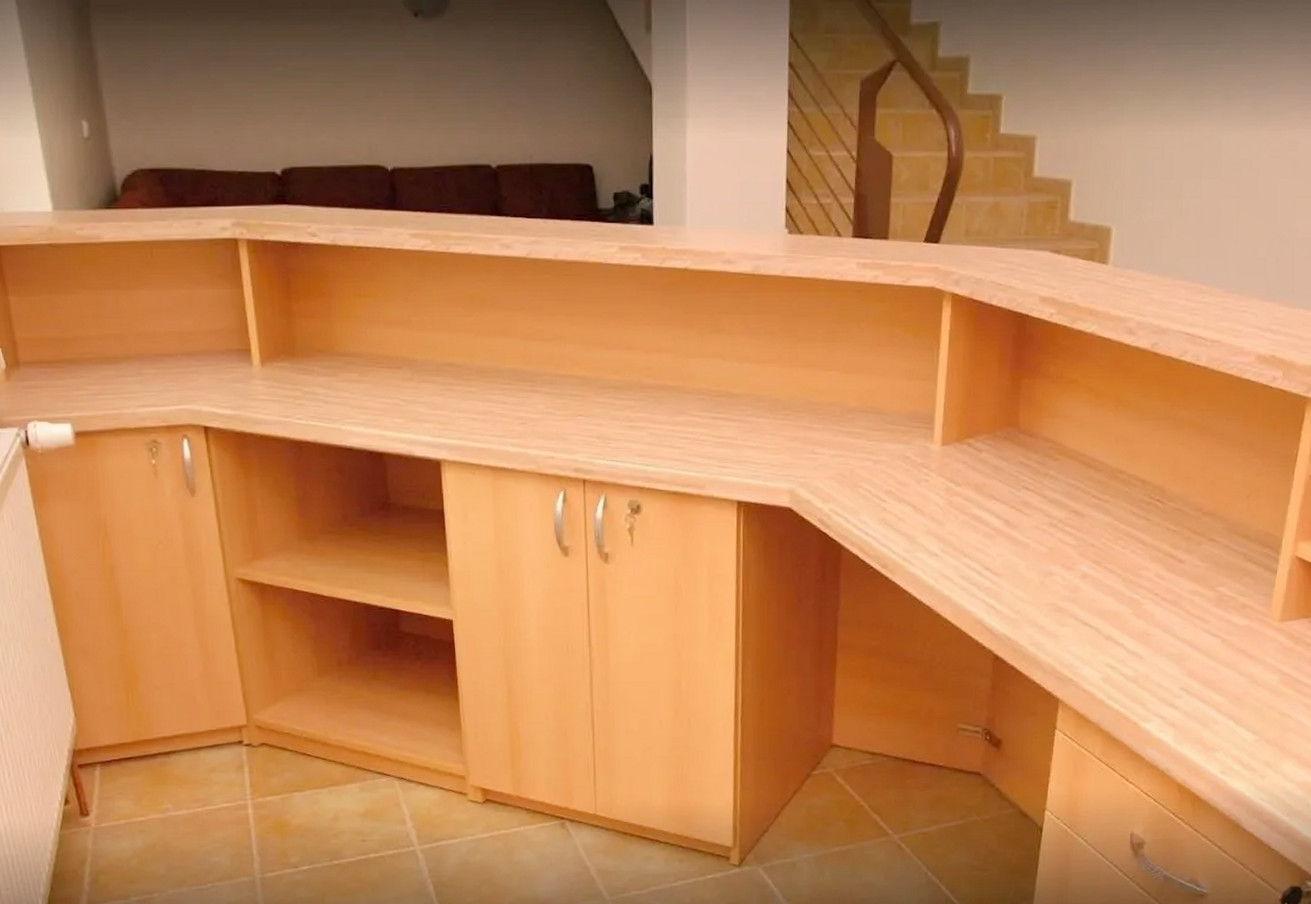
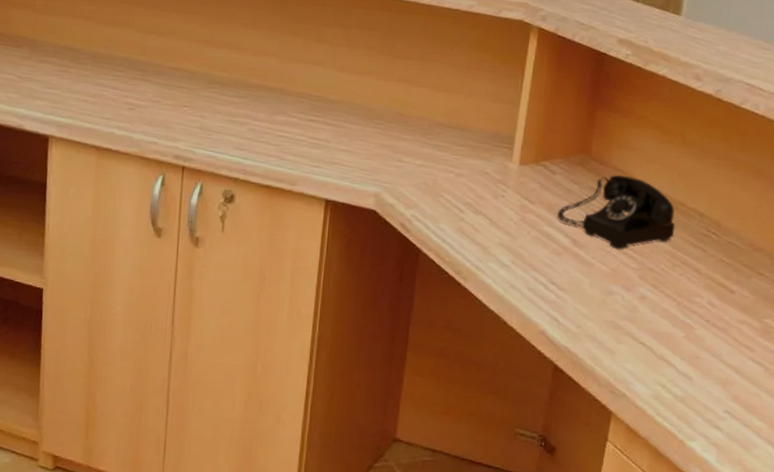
telephone: none [986,447,1115,525] -> present [557,175,675,248]

